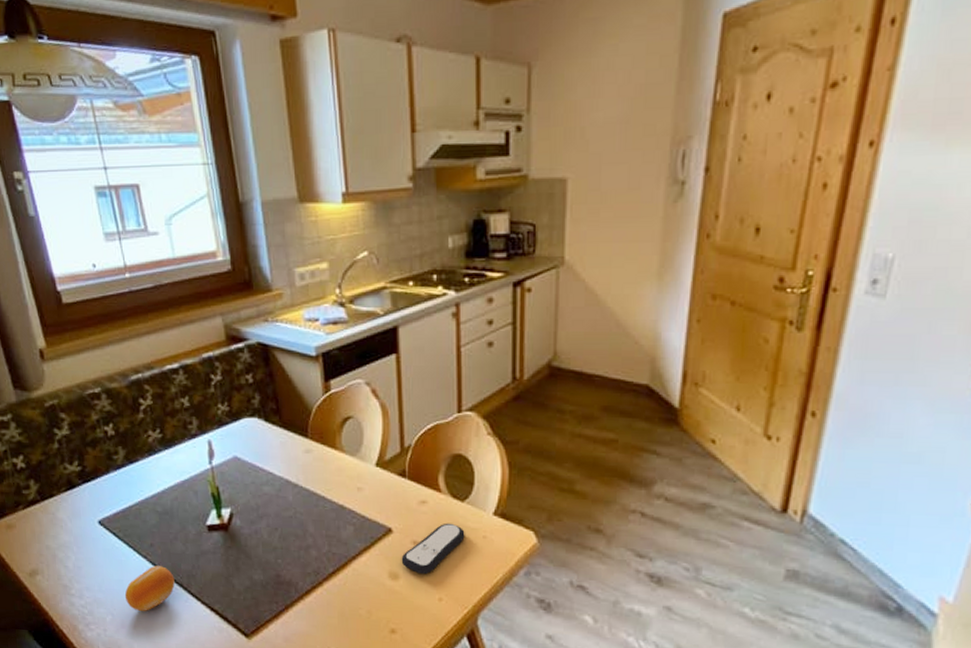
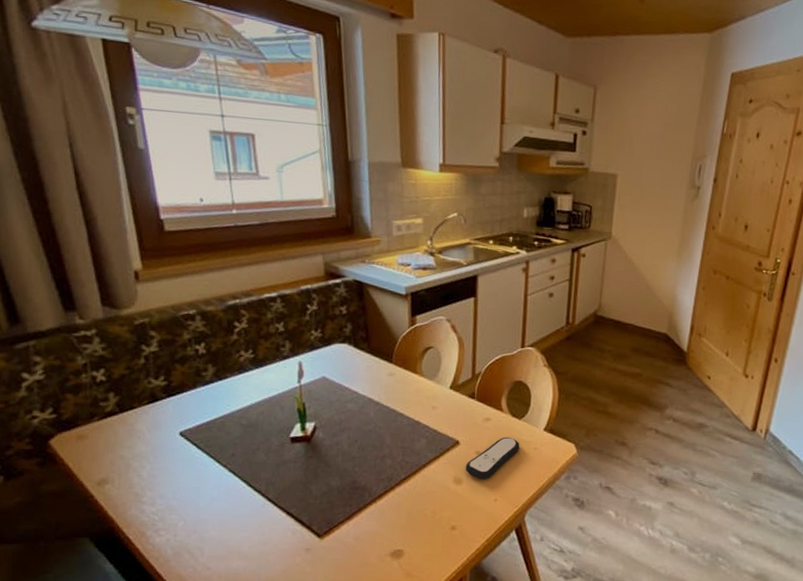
fruit: present [124,565,175,611] -> none [199,474,253,516]

